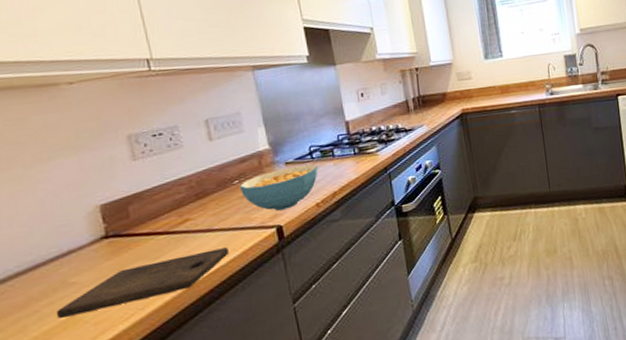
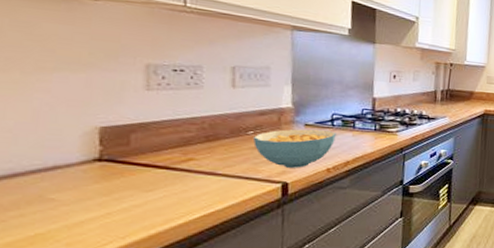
cutting board: present [56,247,229,318] -> none [24,193,228,232]

